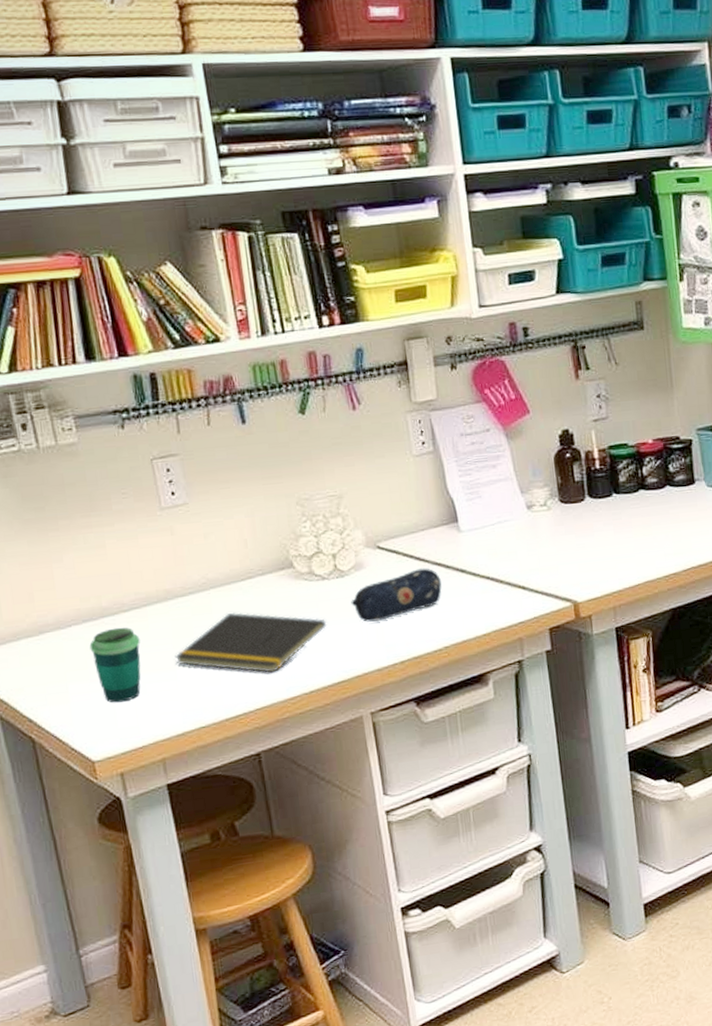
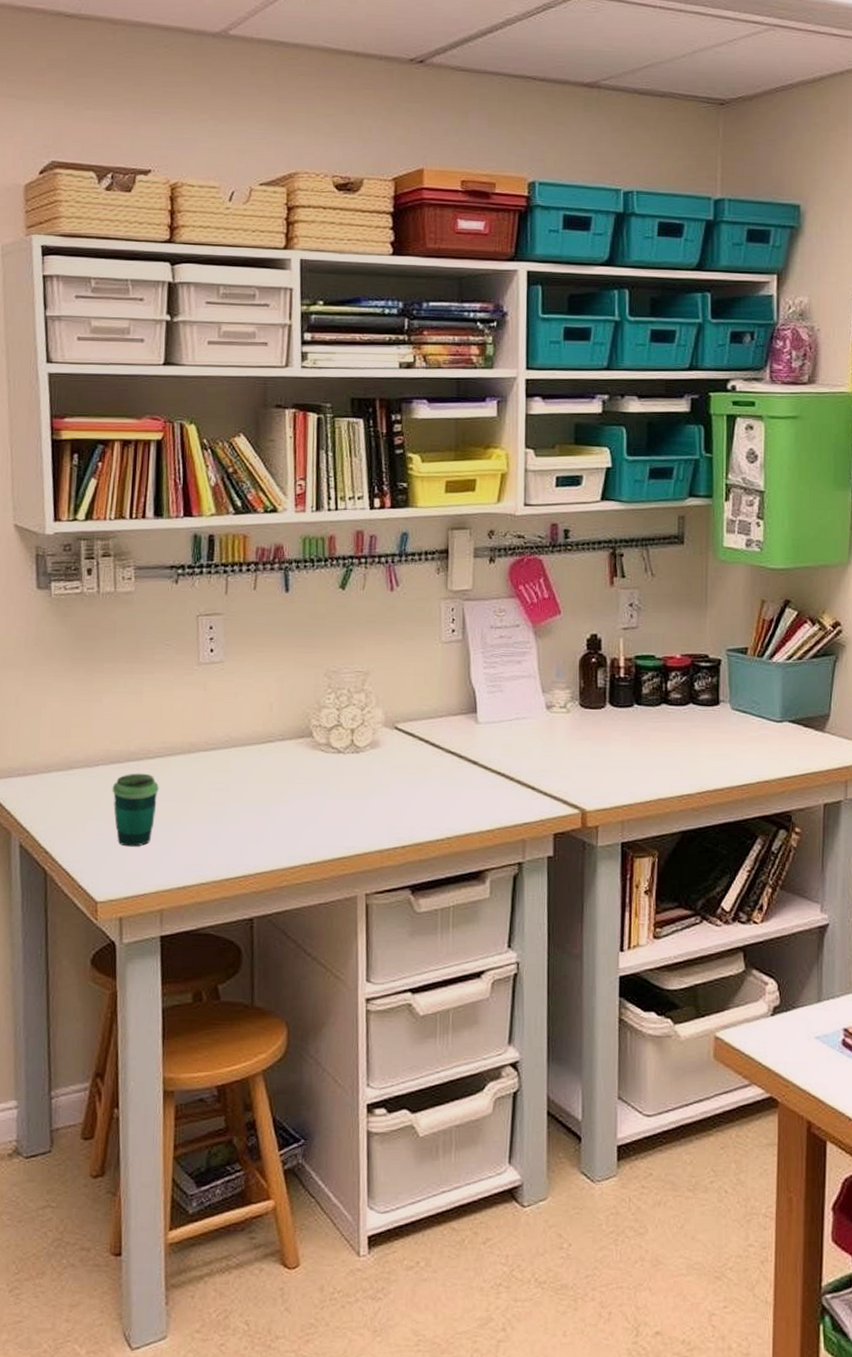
notepad: present [175,612,327,673] -> none [188,773,336,839]
pencil case: present [351,568,442,622] -> none [362,754,452,802]

